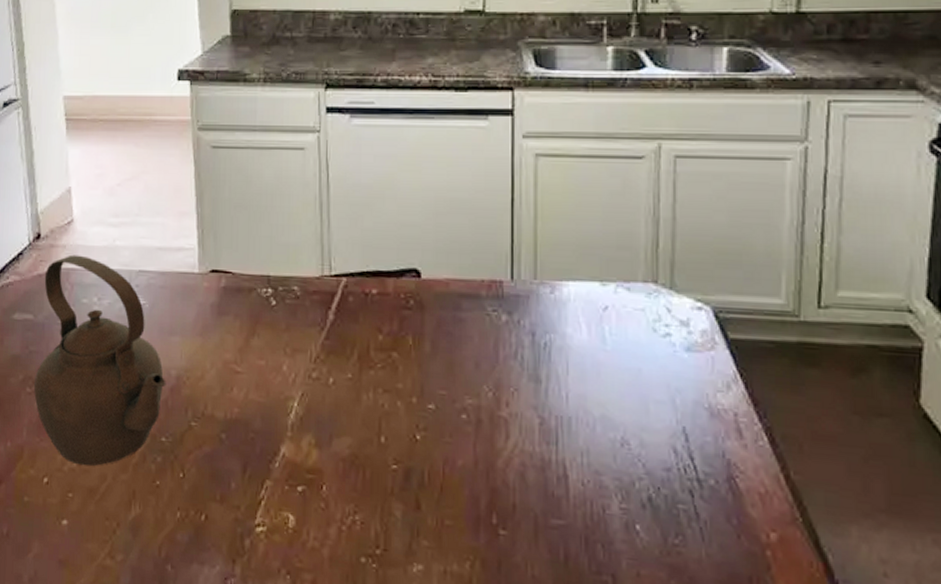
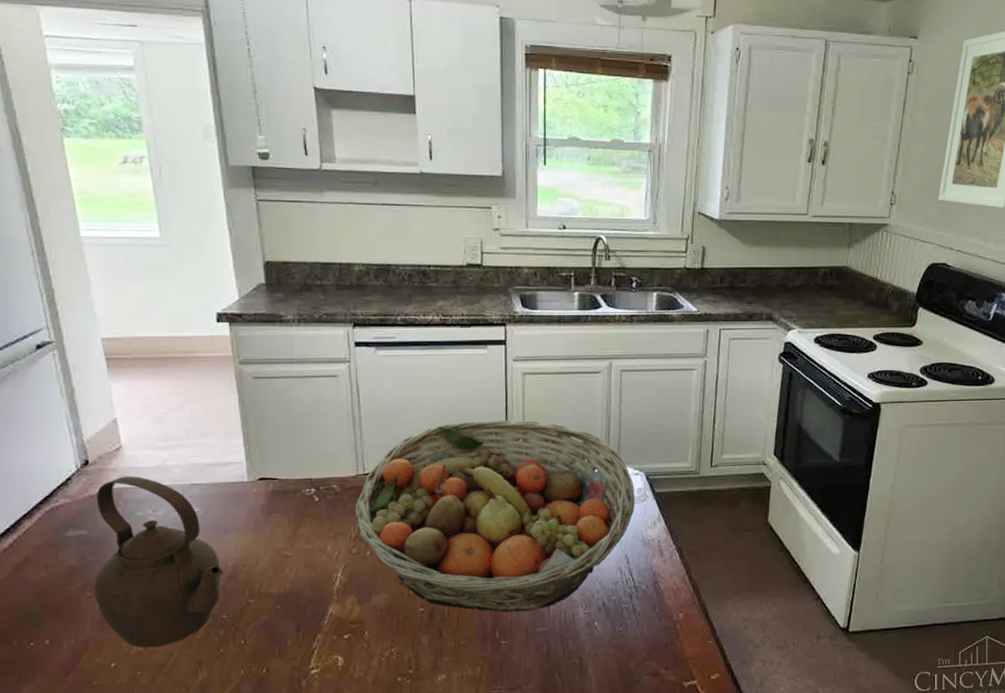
fruit basket: none [318,215,698,493] -> present [355,420,636,612]

